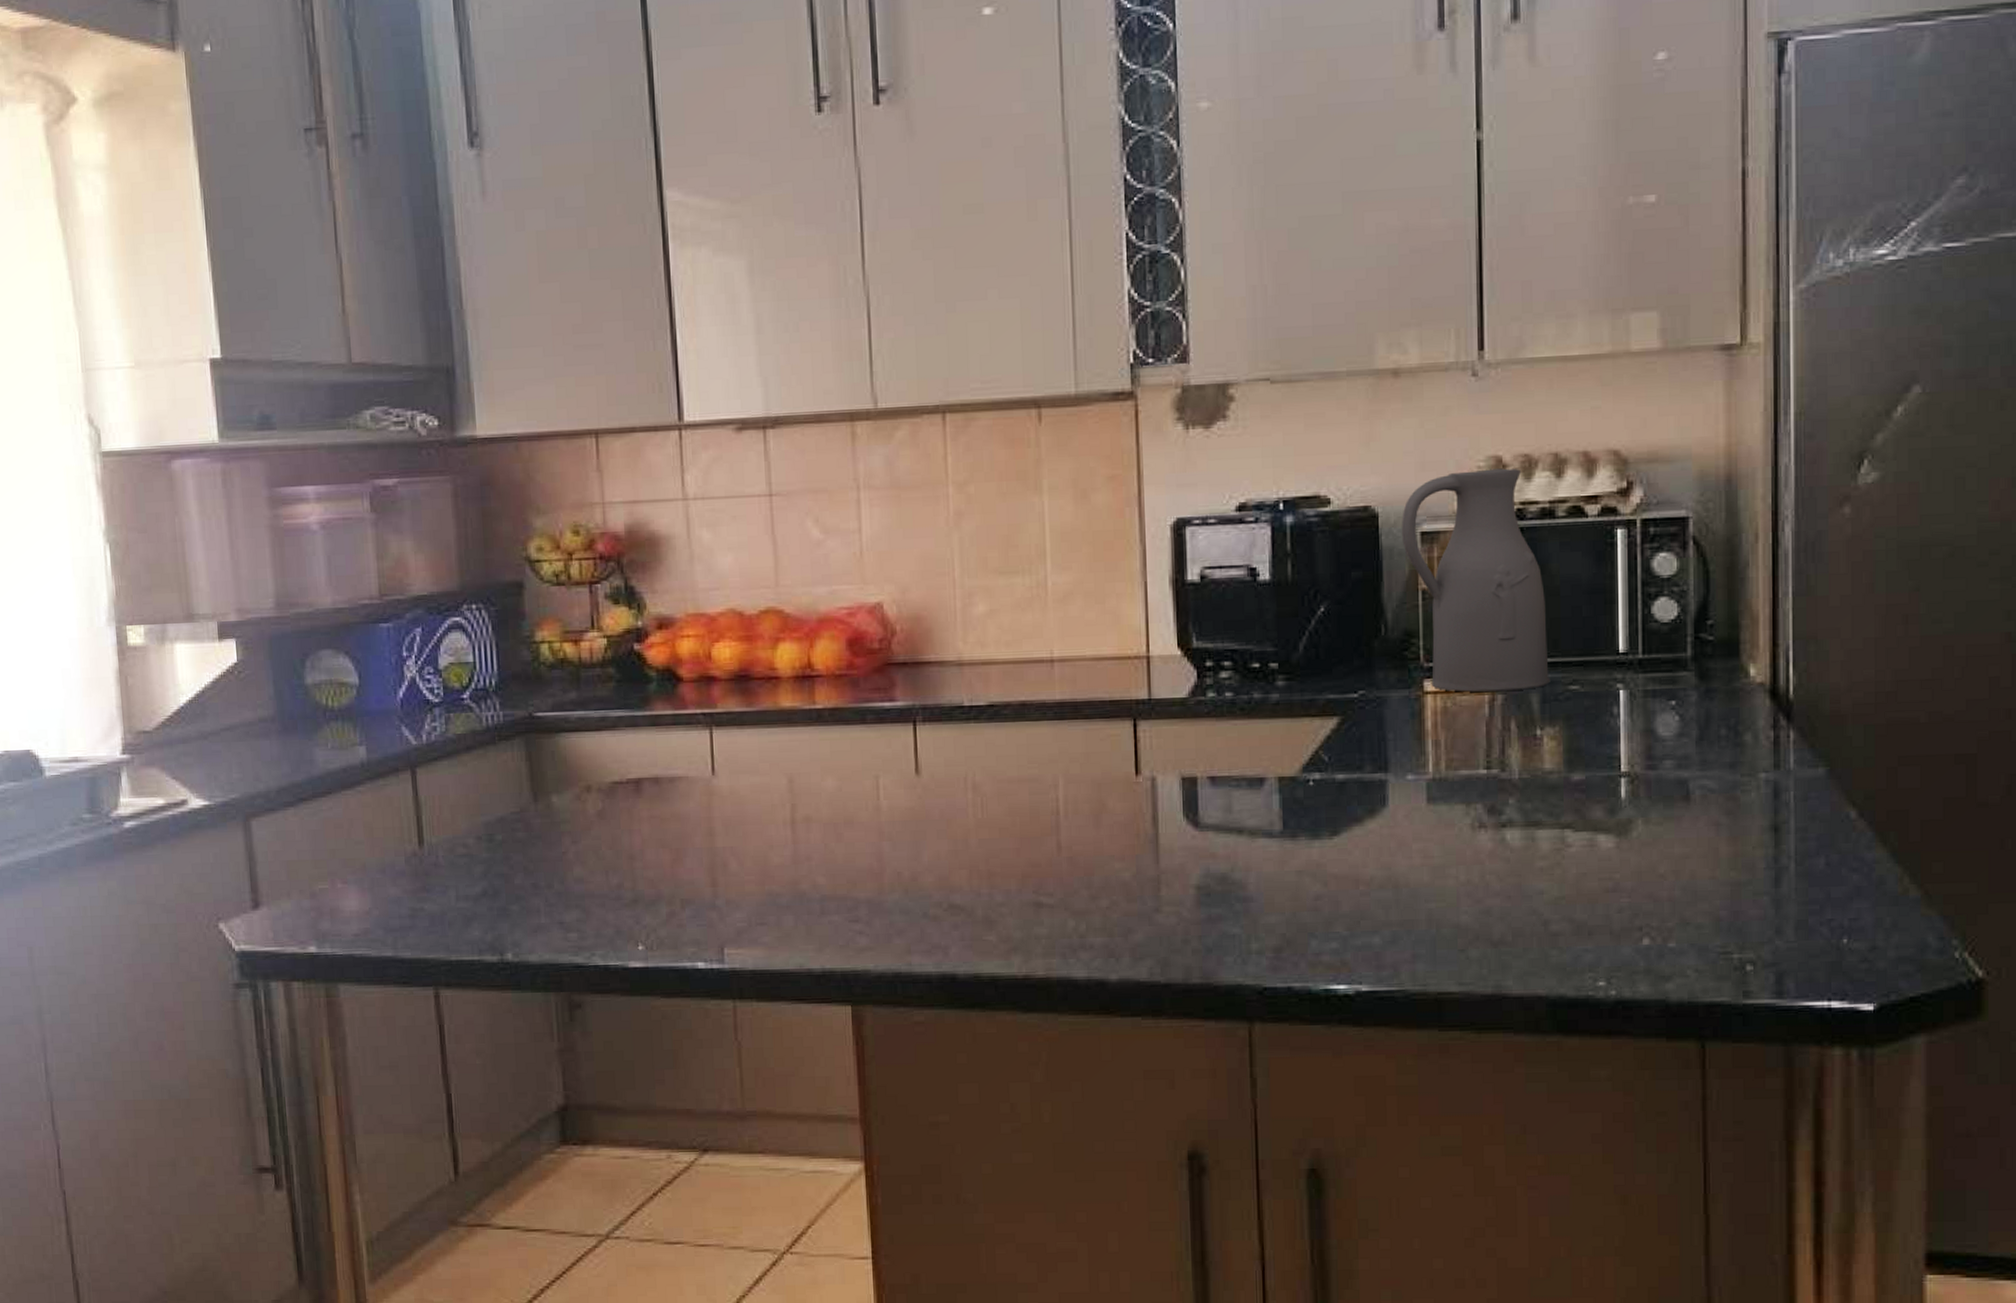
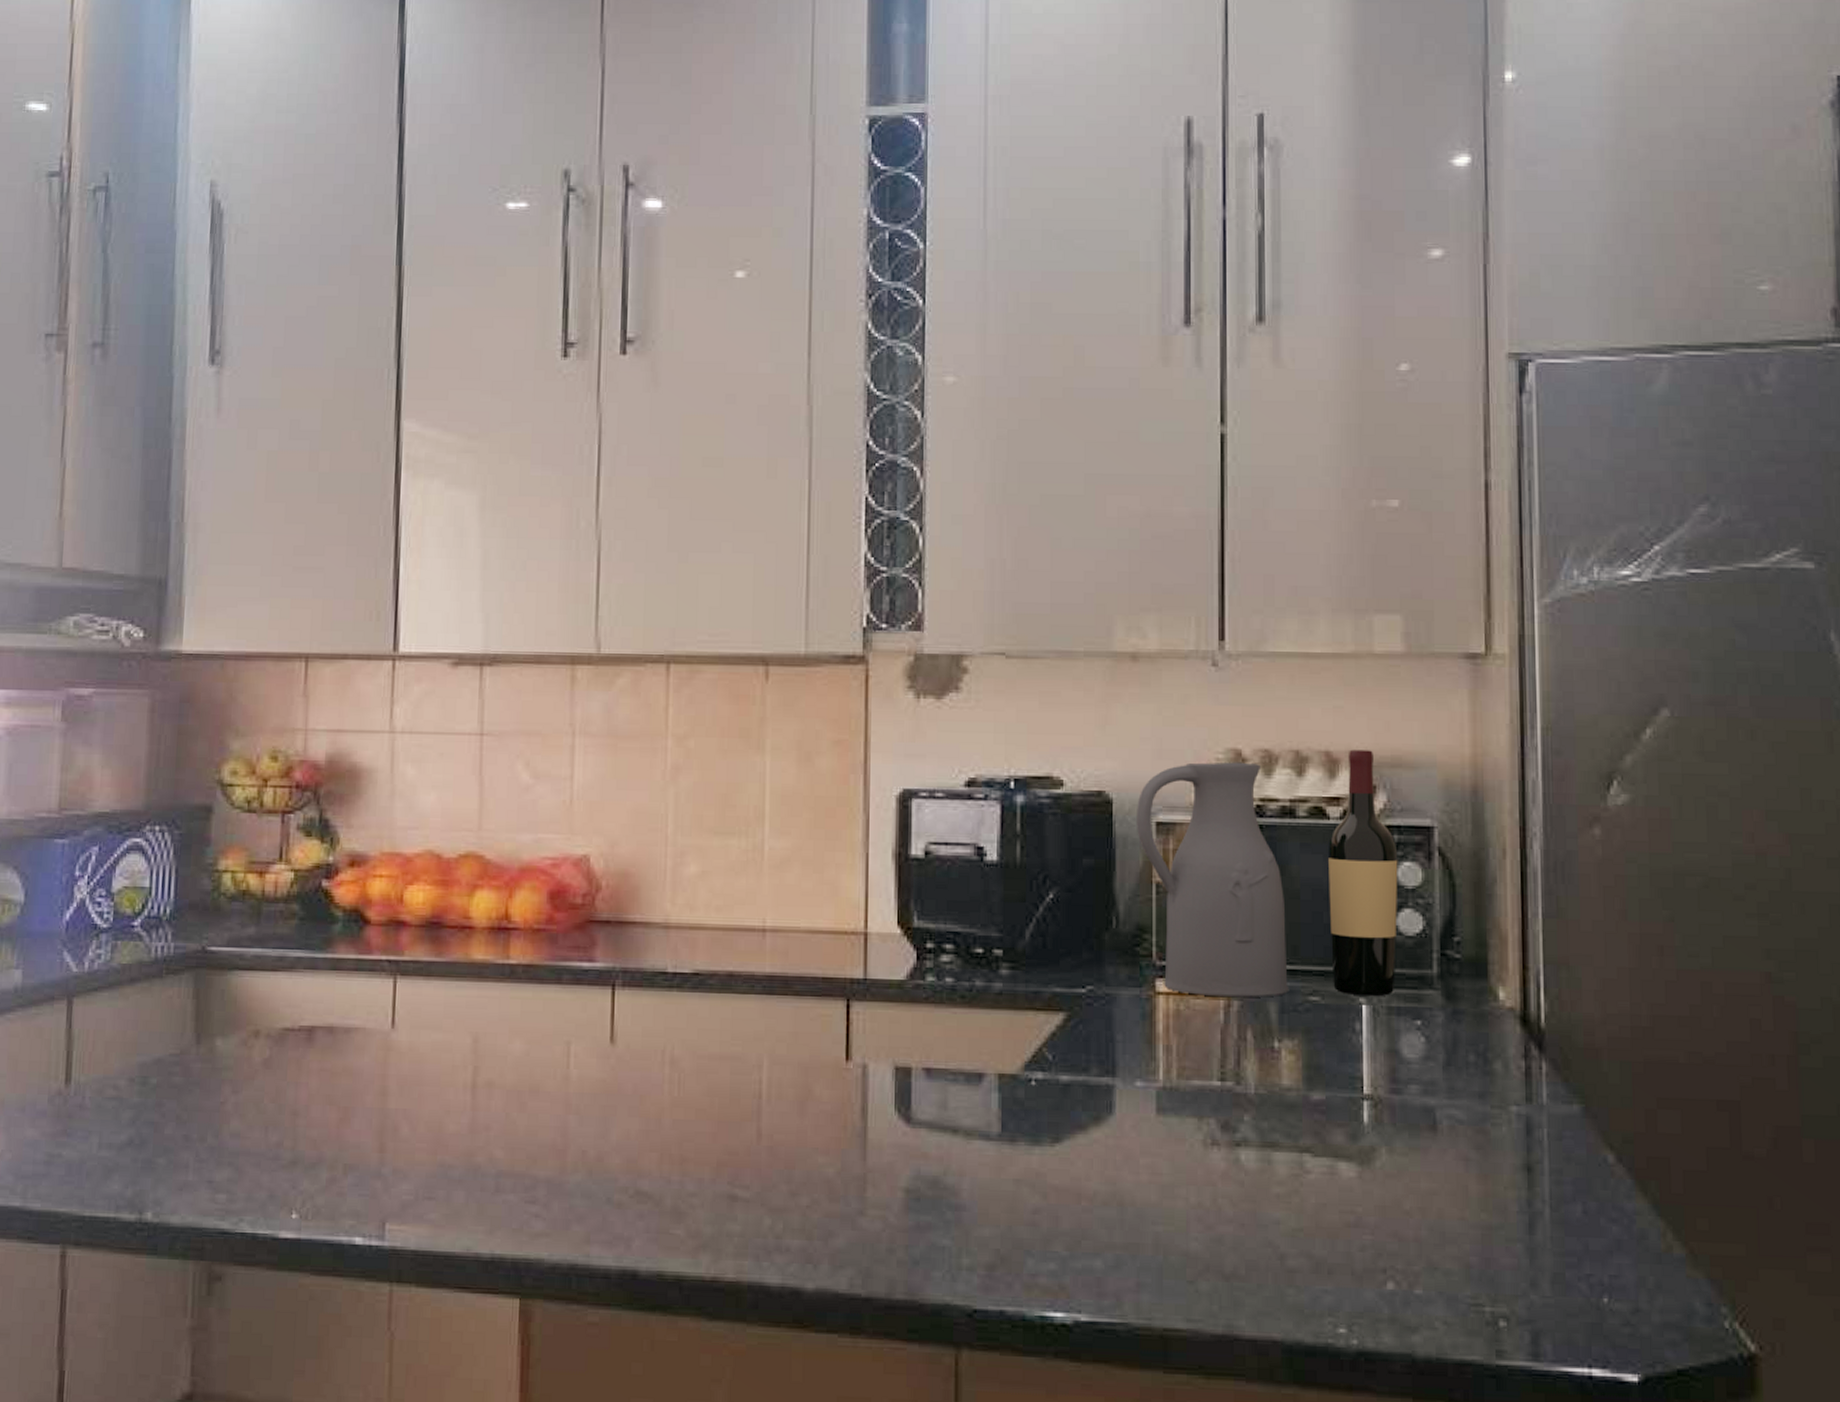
wine bottle: none [1587,447,1654,682] -> present [1328,749,1398,997]

